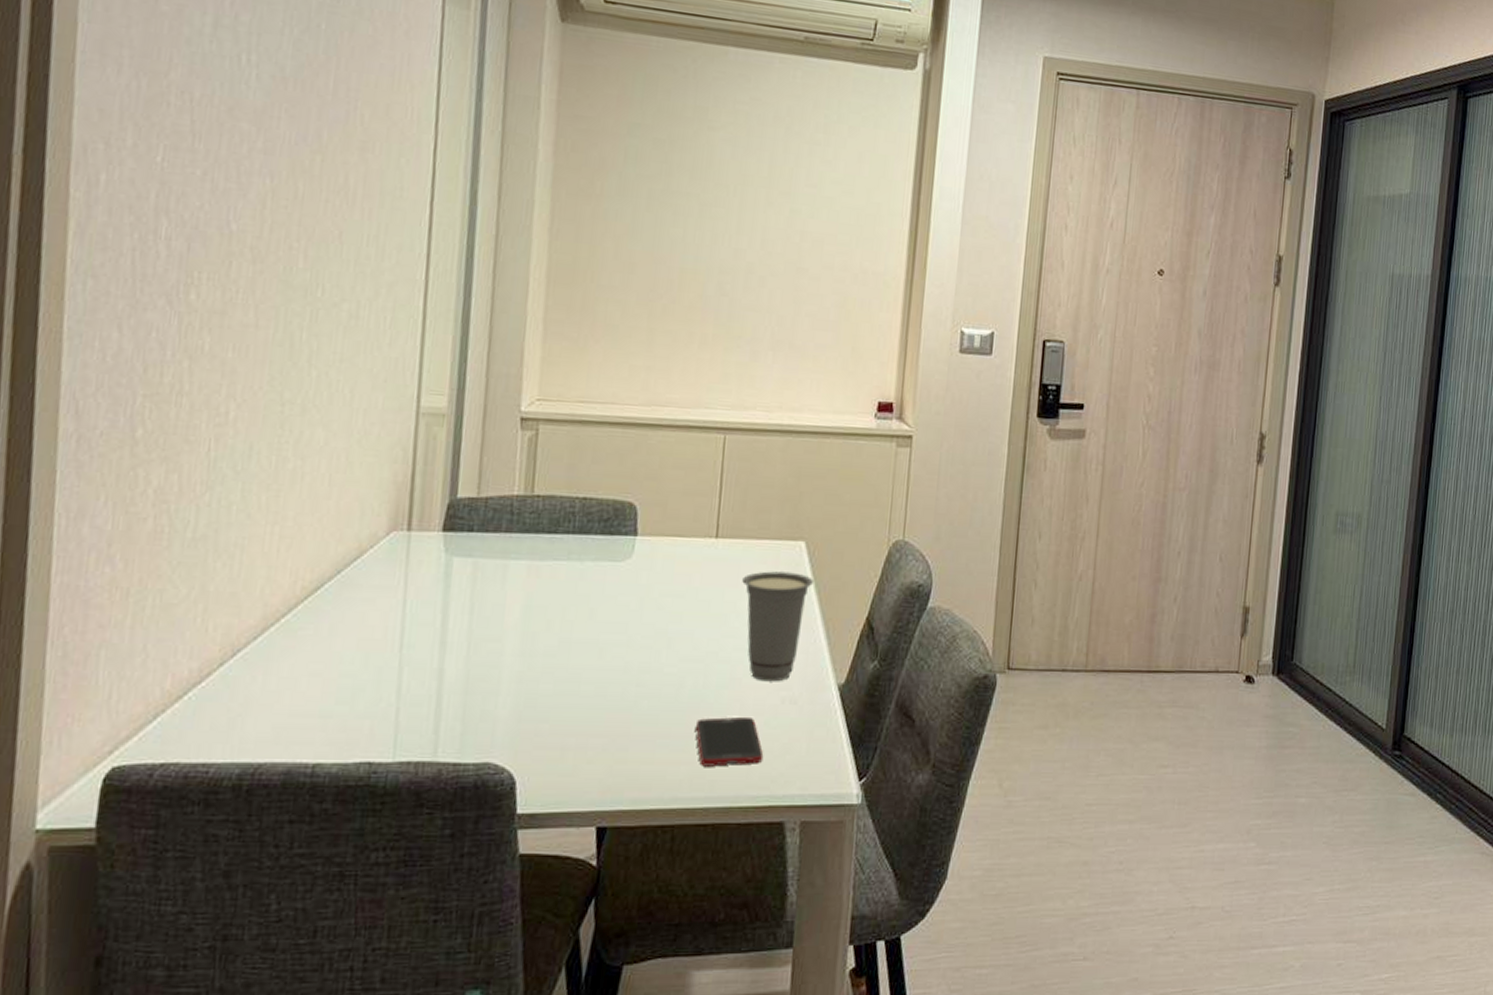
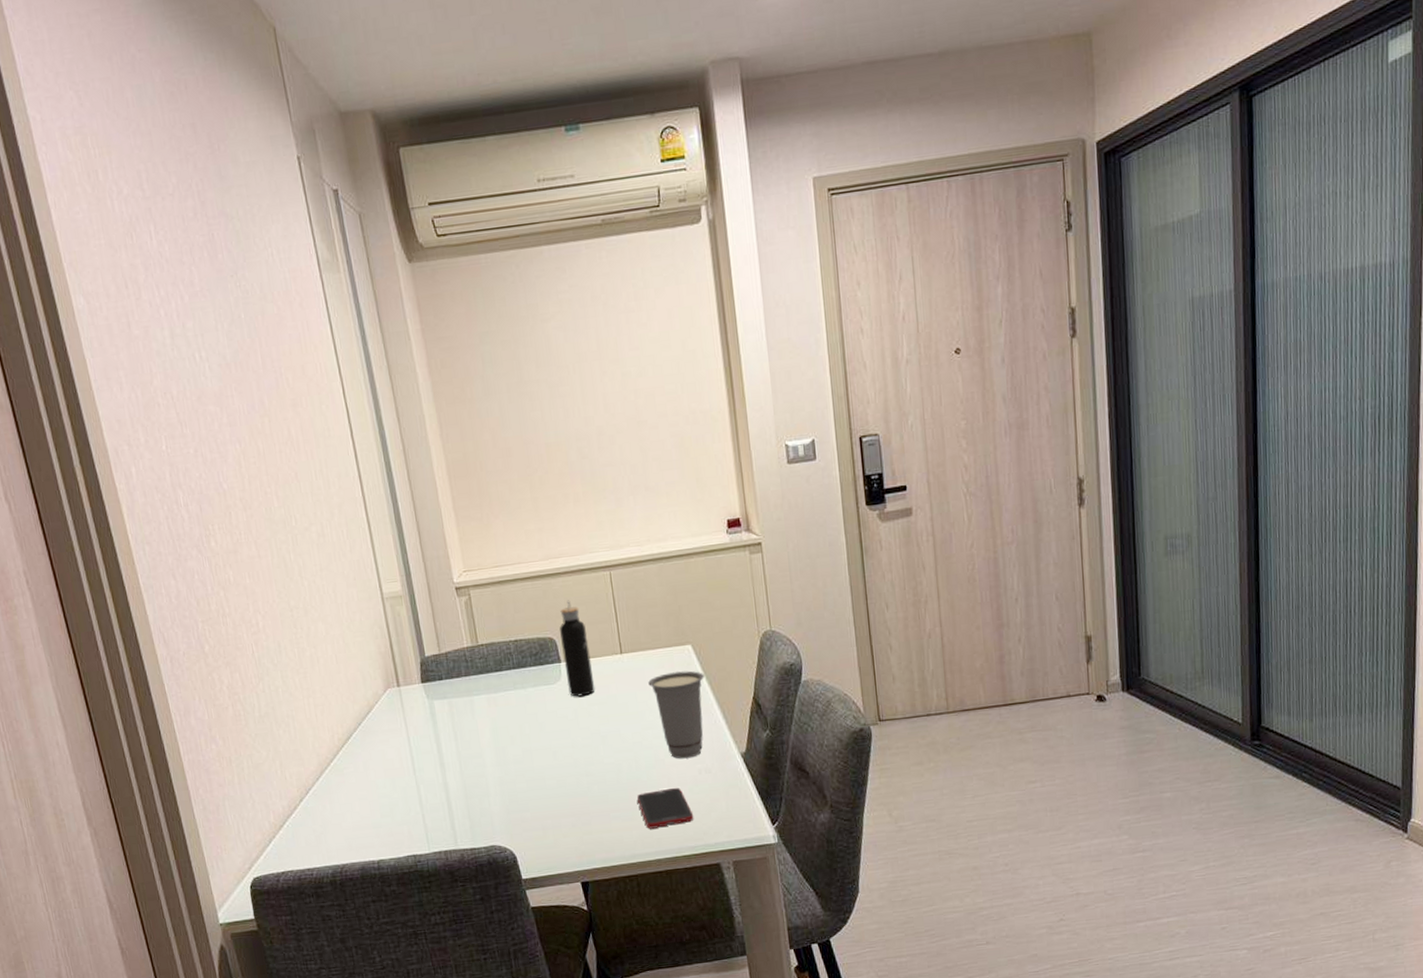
water bottle: none [638,460,679,583] -> present [560,600,596,697]

